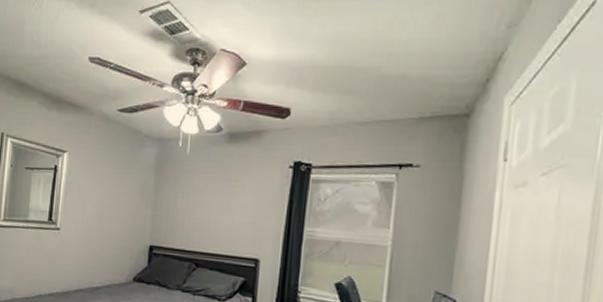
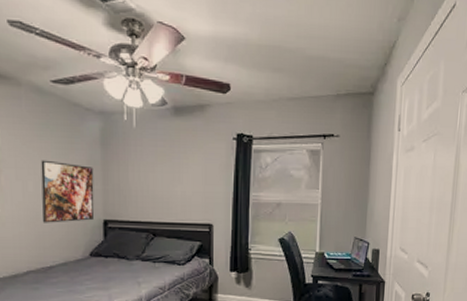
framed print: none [96,183,146,245] -> present [41,160,95,223]

